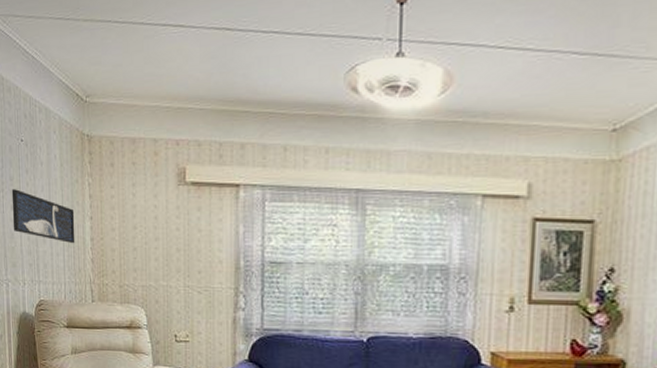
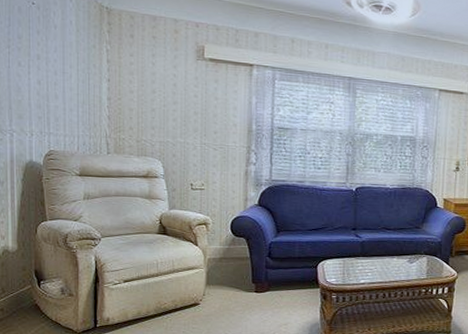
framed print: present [11,189,75,244] -> none [19,47,91,102]

